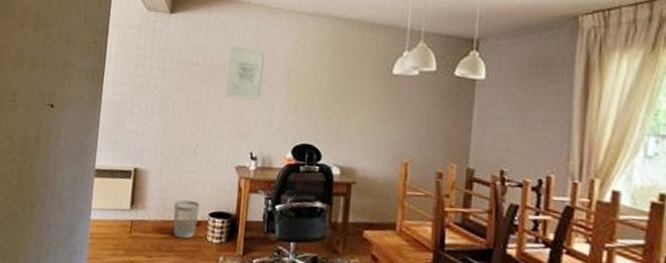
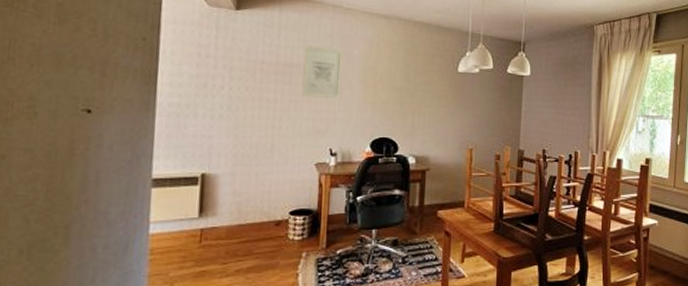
wastebasket: present [173,199,200,239] -> none [250,201,279,241]

